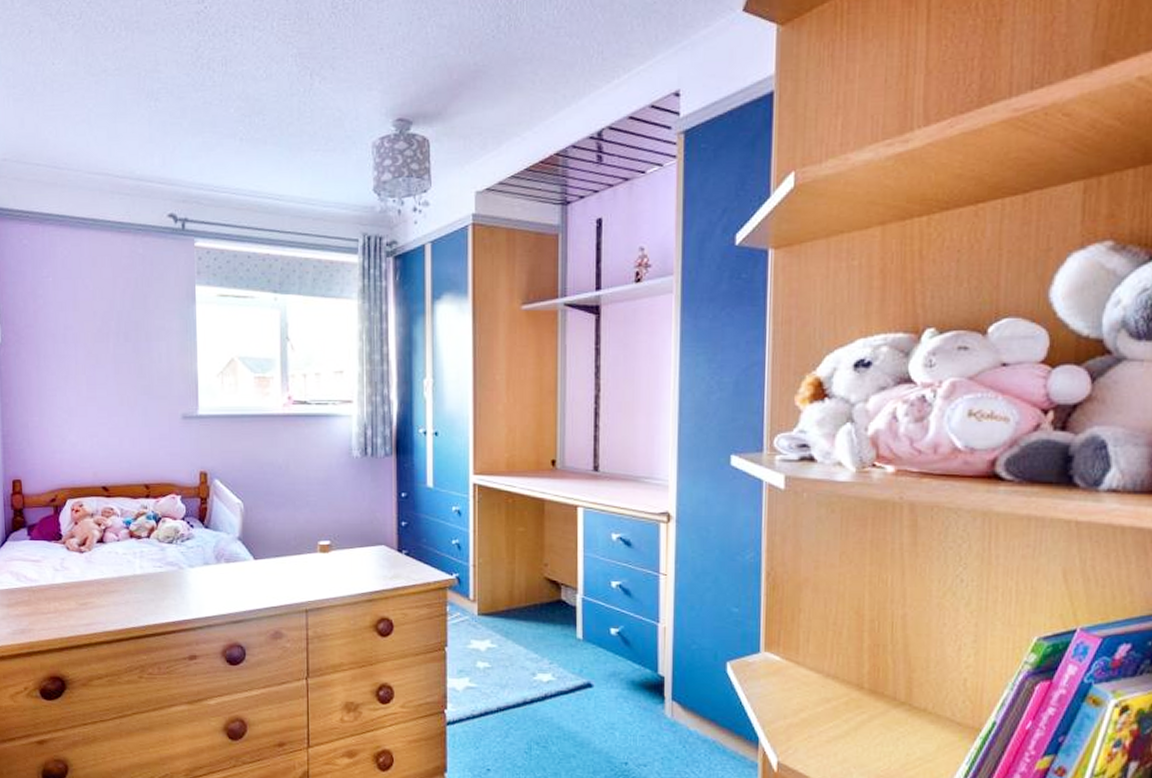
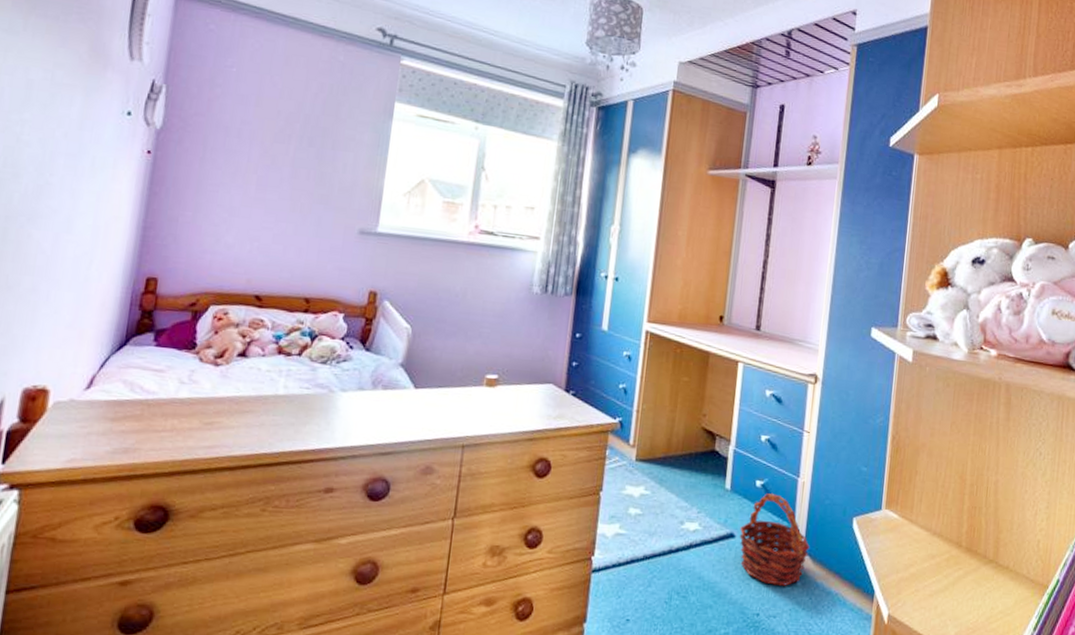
basket: none [597,641,678,735] -> present [739,493,809,586]

